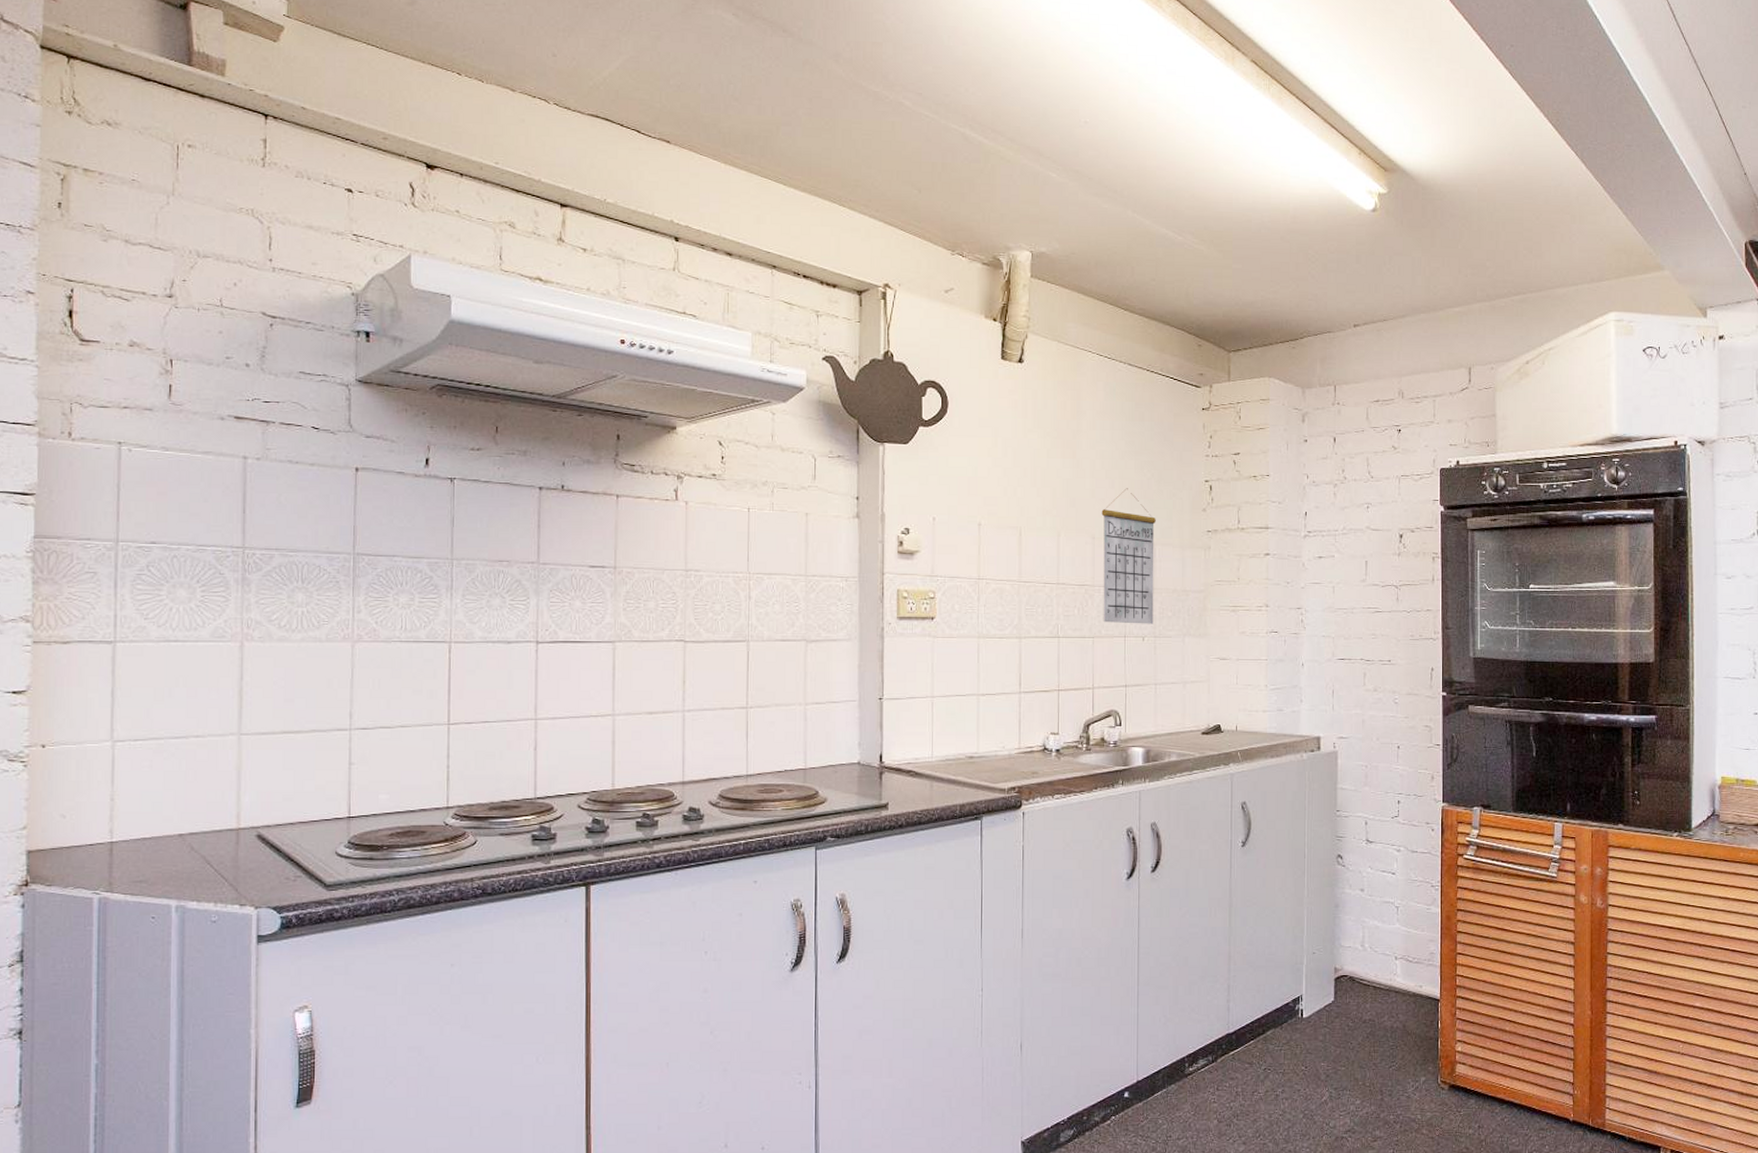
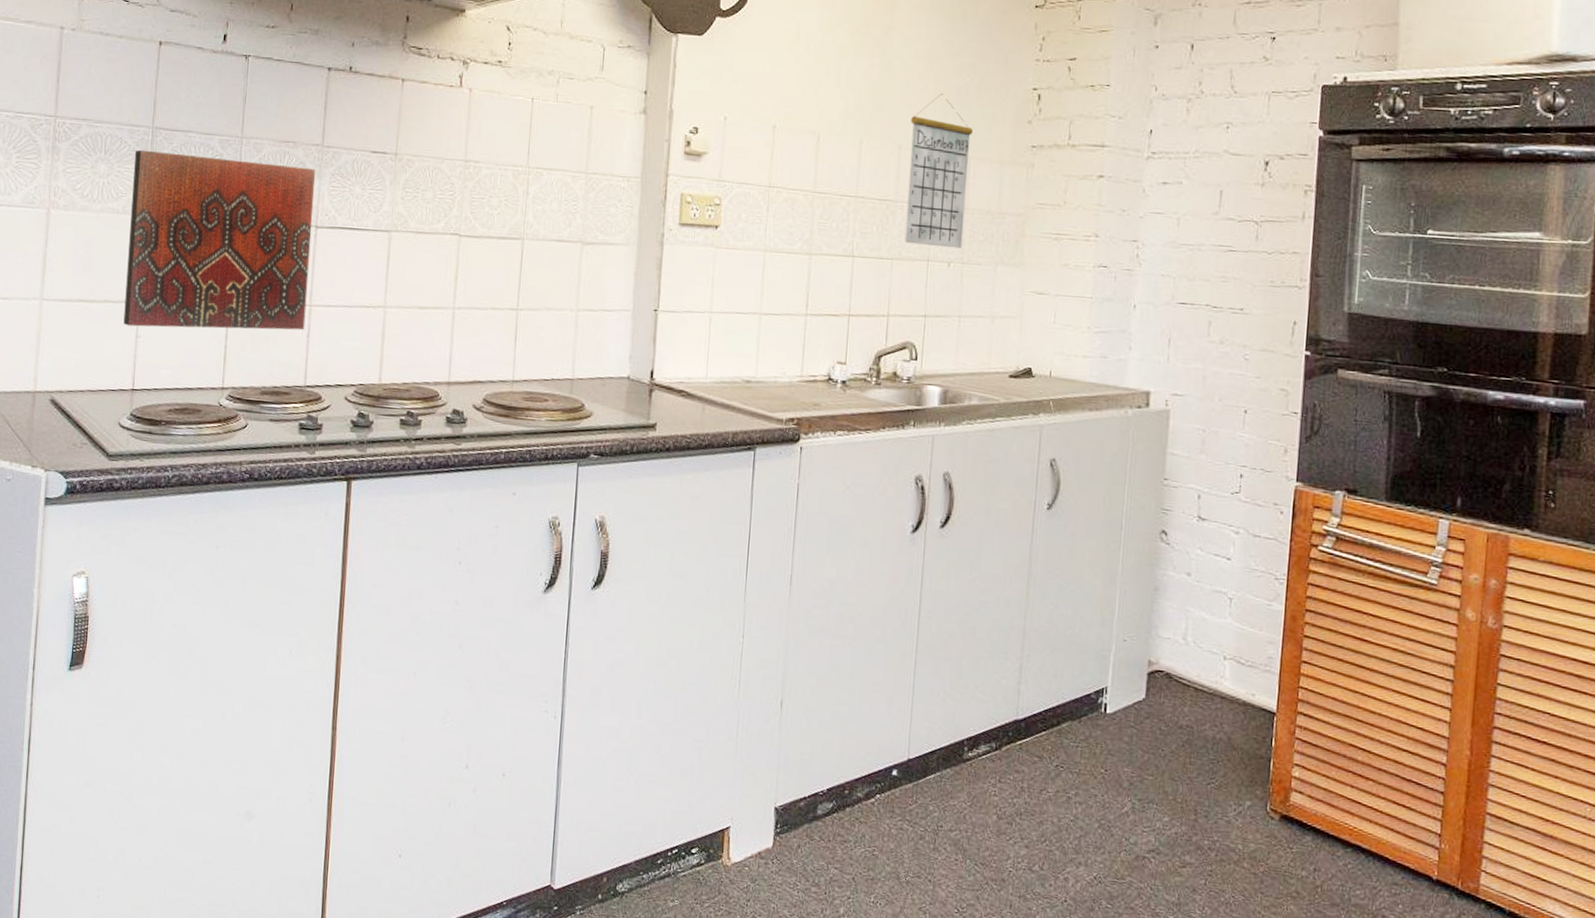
decorative tile: none [334,576,533,754] -> present [123,149,316,331]

